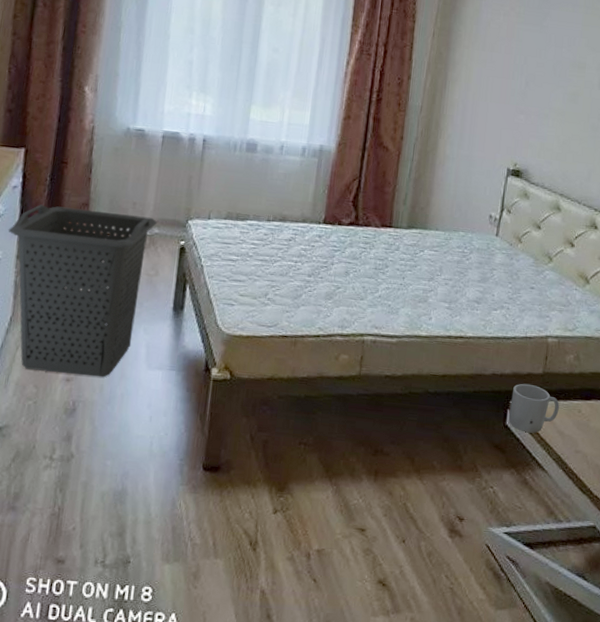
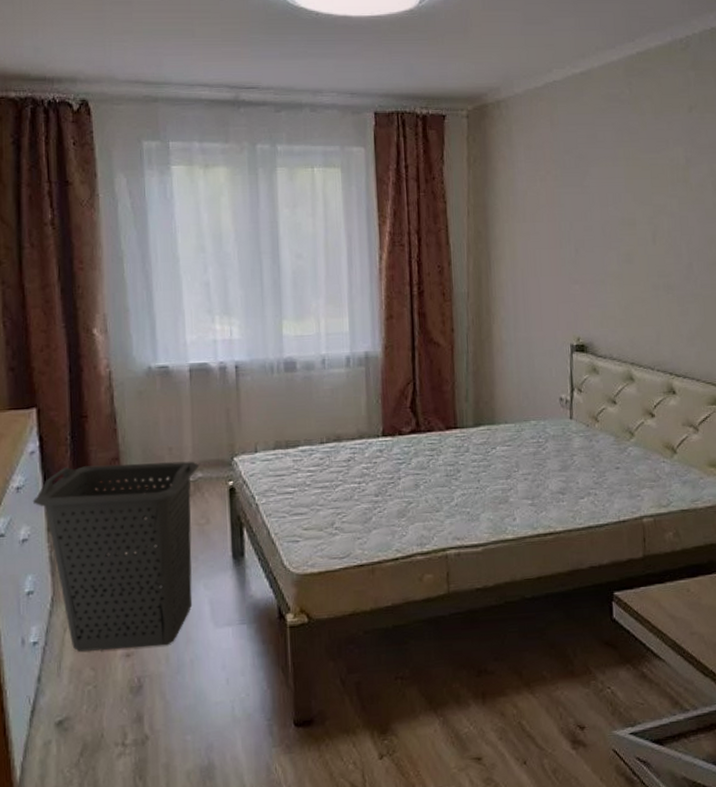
mug: present [508,383,560,434] -> none [614,570,667,623]

